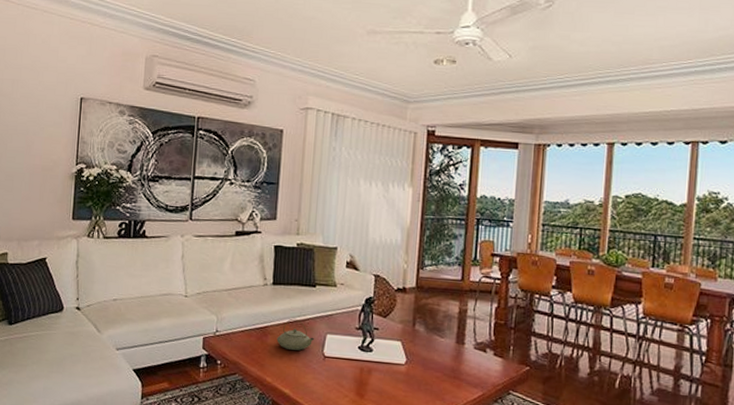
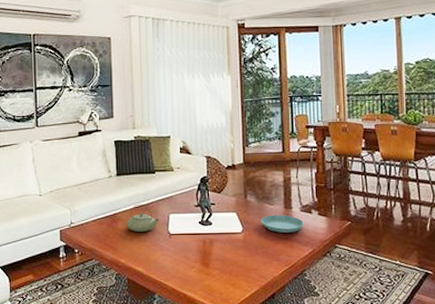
saucer: none [427,349,476,371] -> present [260,215,304,233]

